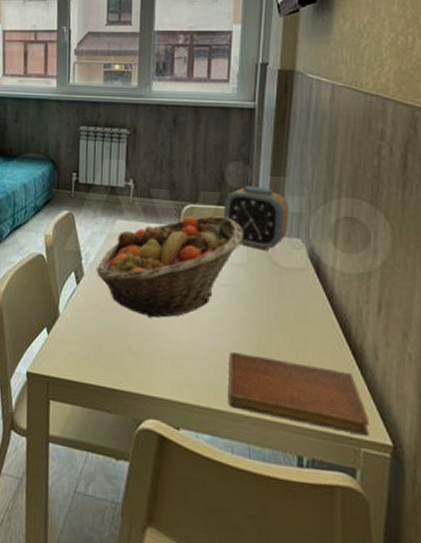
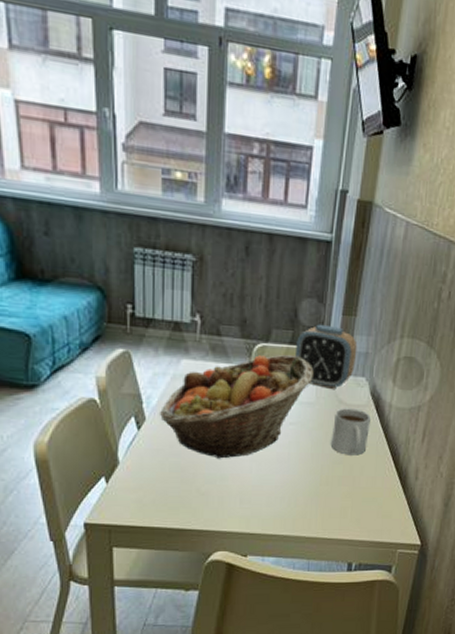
notebook: present [229,352,369,437] -> none [292,484,405,541]
mug: none [267,271,311,325] -> present [330,408,371,456]

